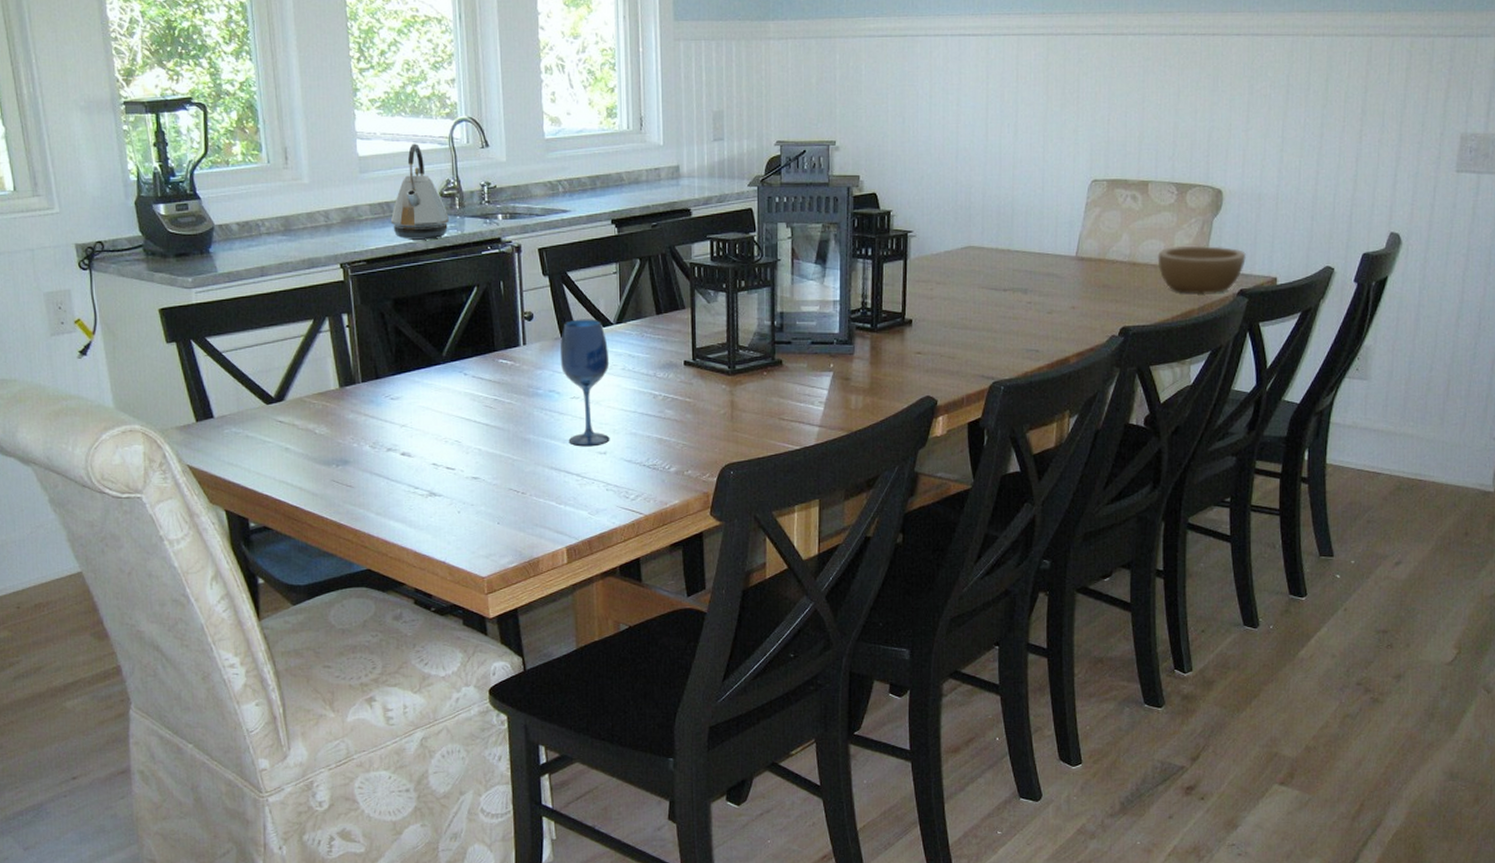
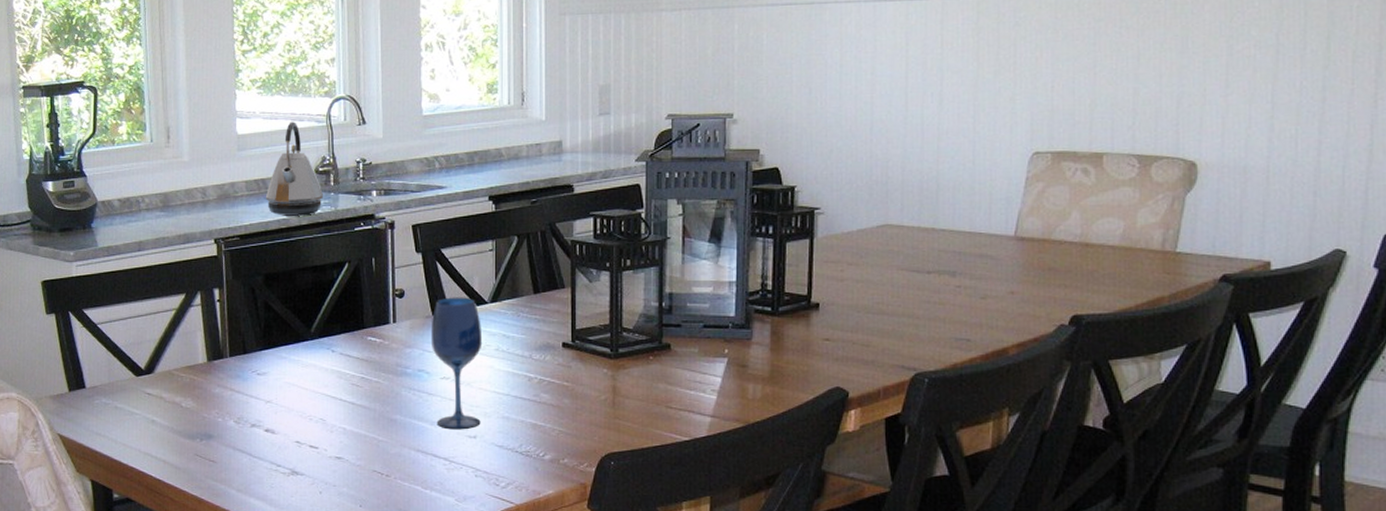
bowl: present [1157,245,1247,294] -> none [1116,224,1231,279]

